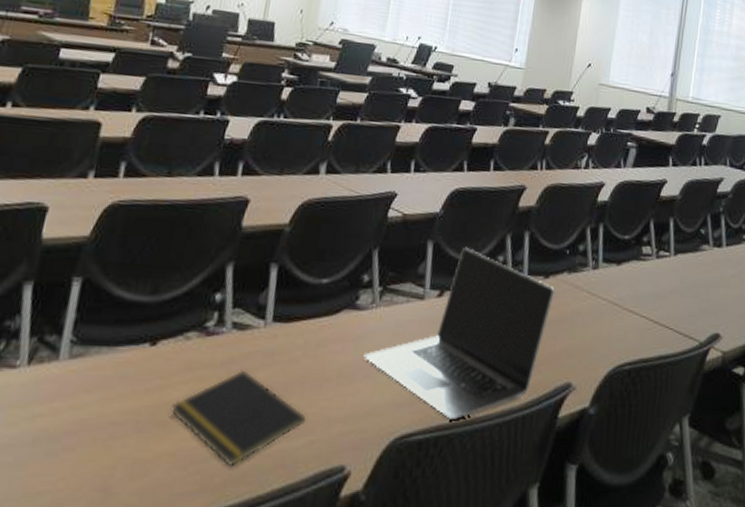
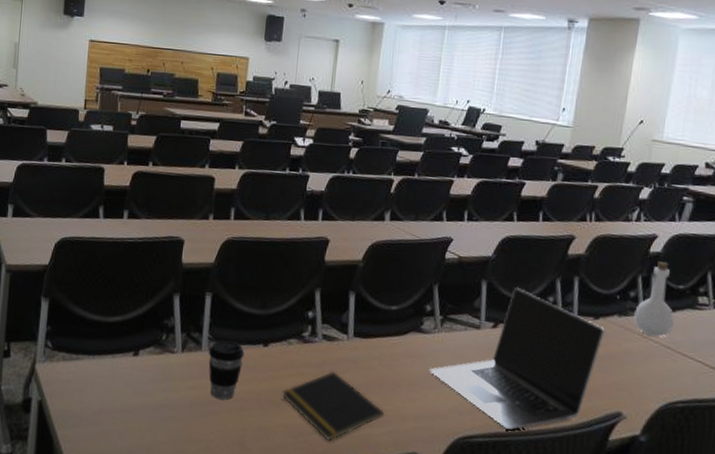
coffee cup: none [66,342,123,427] -> present [208,340,245,400]
bottle: none [583,211,622,293] -> present [634,261,675,337]

